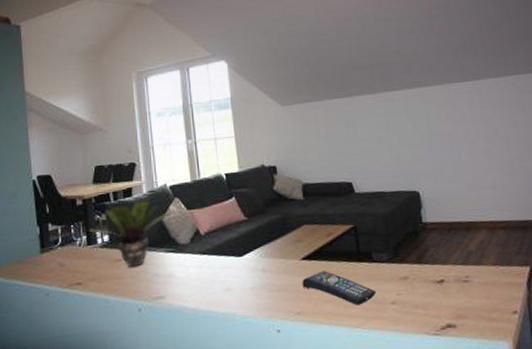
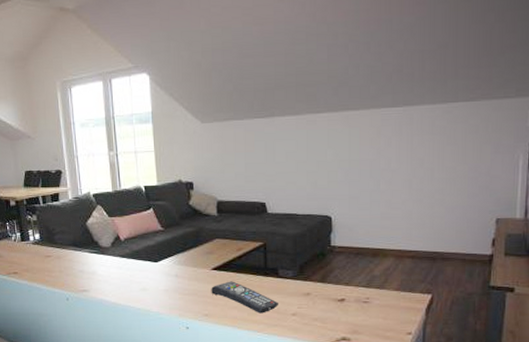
potted plant: present [89,200,174,268] -> none [22,206,96,264]

